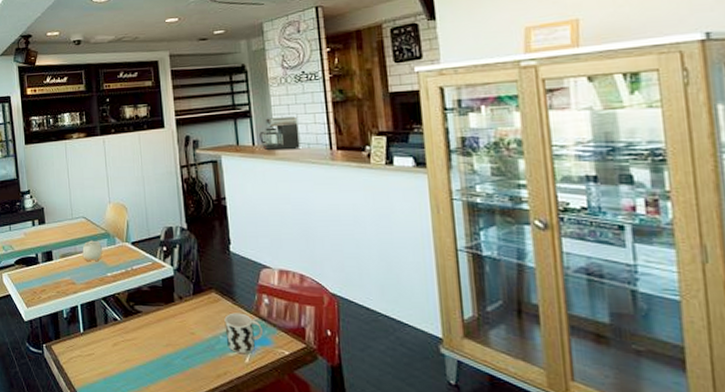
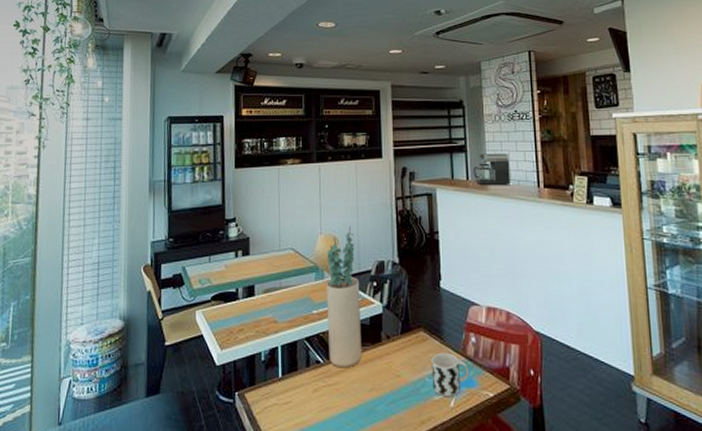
sugar bowl: present [82,240,103,262] -> none [287,274,310,298]
vase: none [116,194,156,326] -> present [326,226,362,368]

